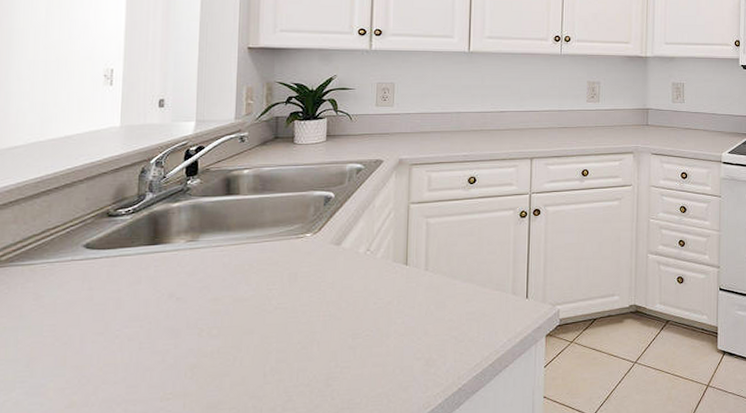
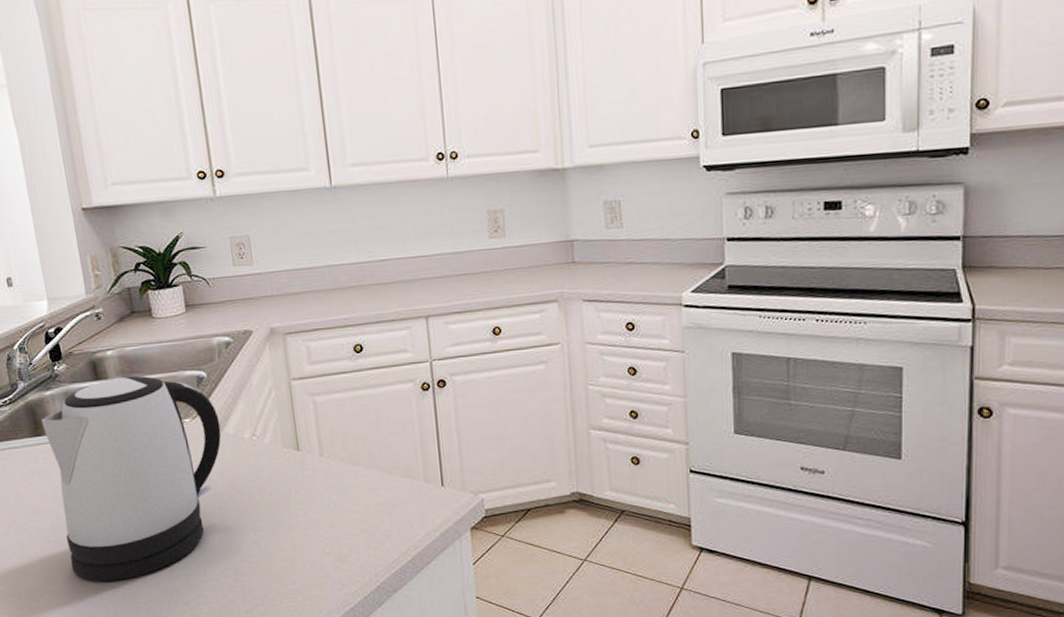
kettle: none [158,193,339,389] -> present [40,375,222,582]

